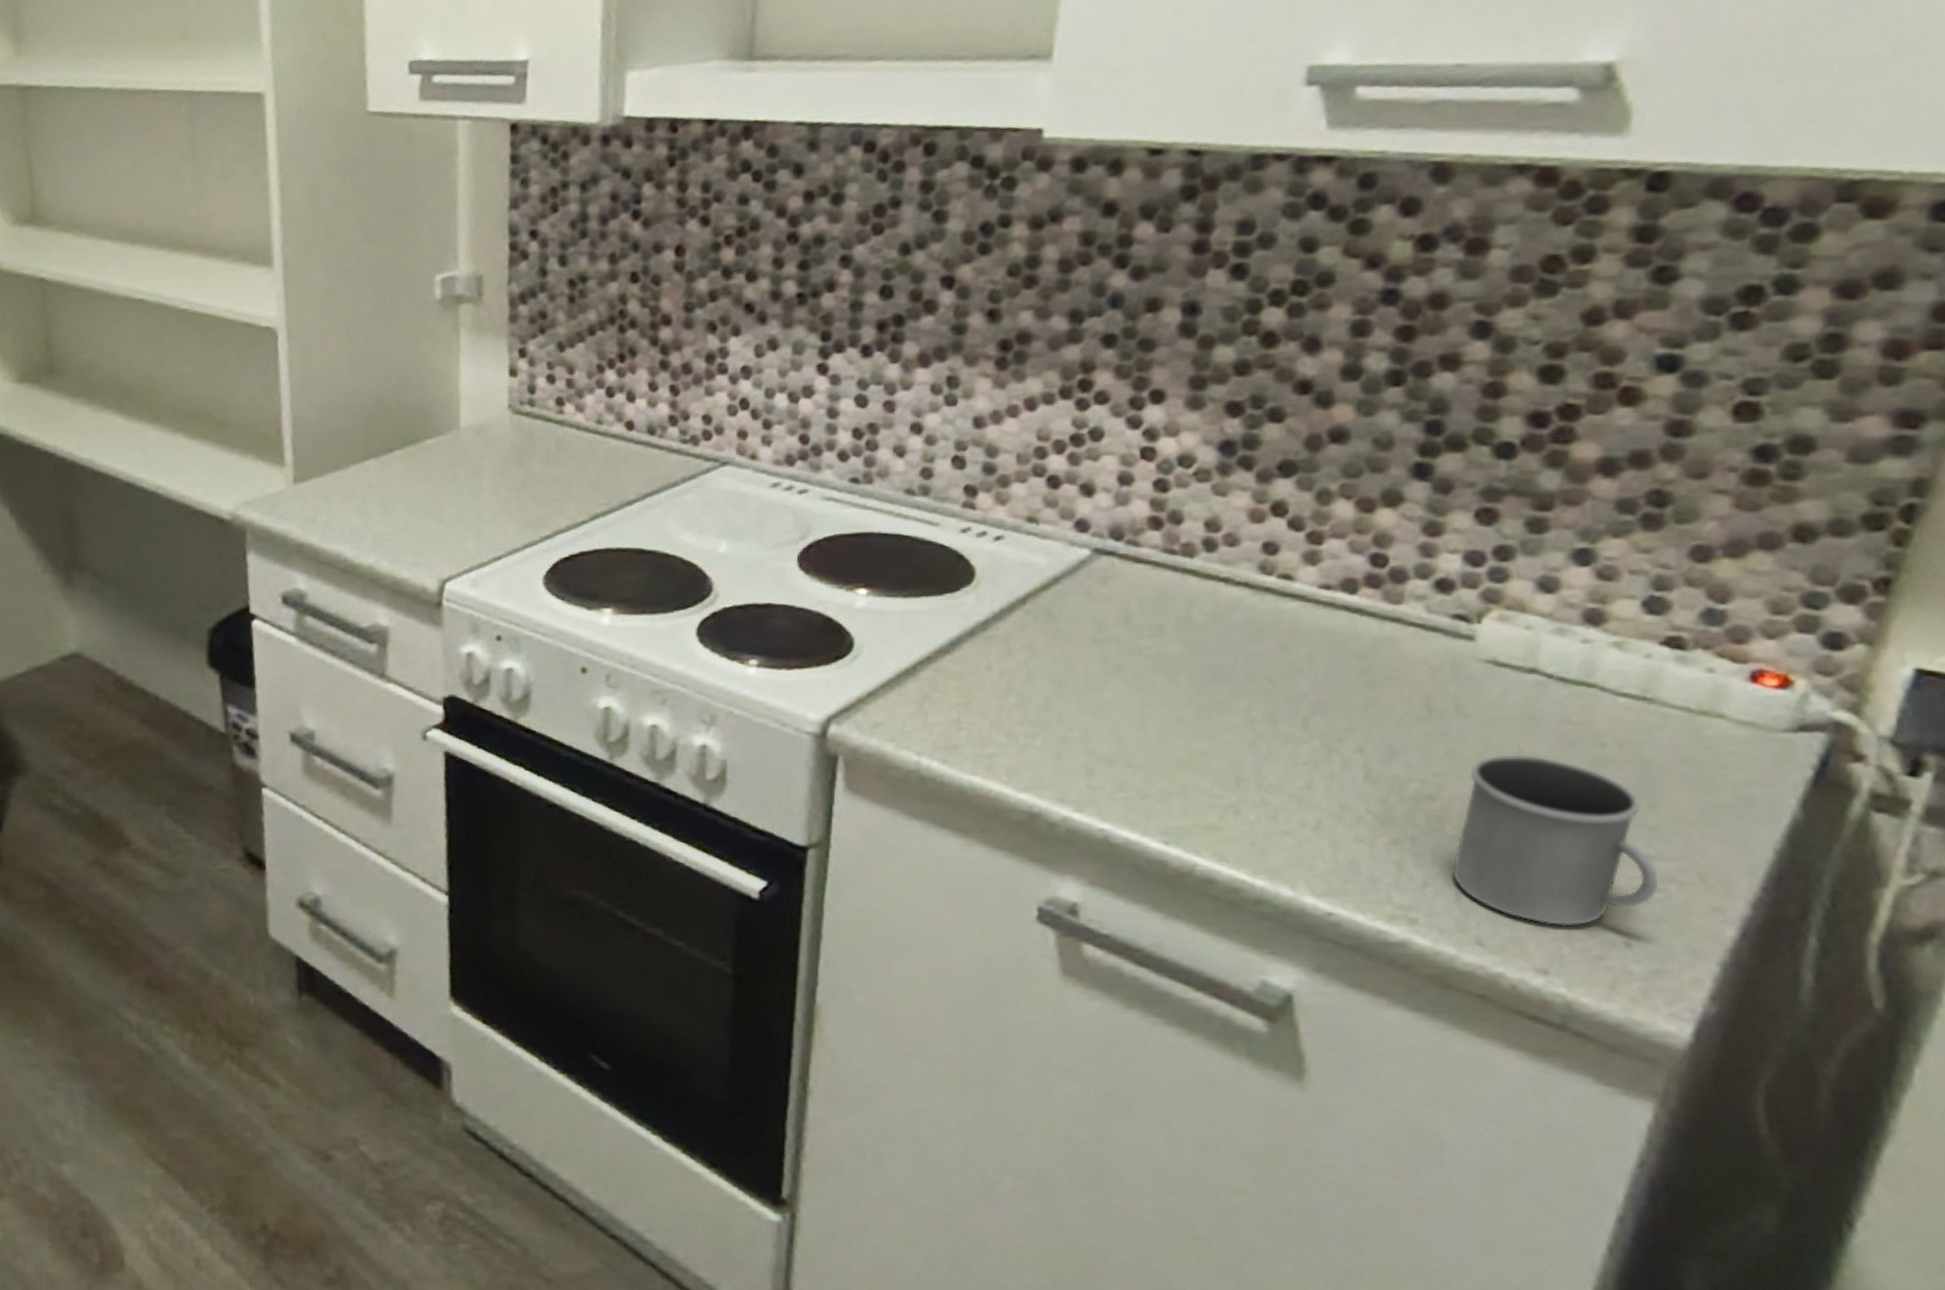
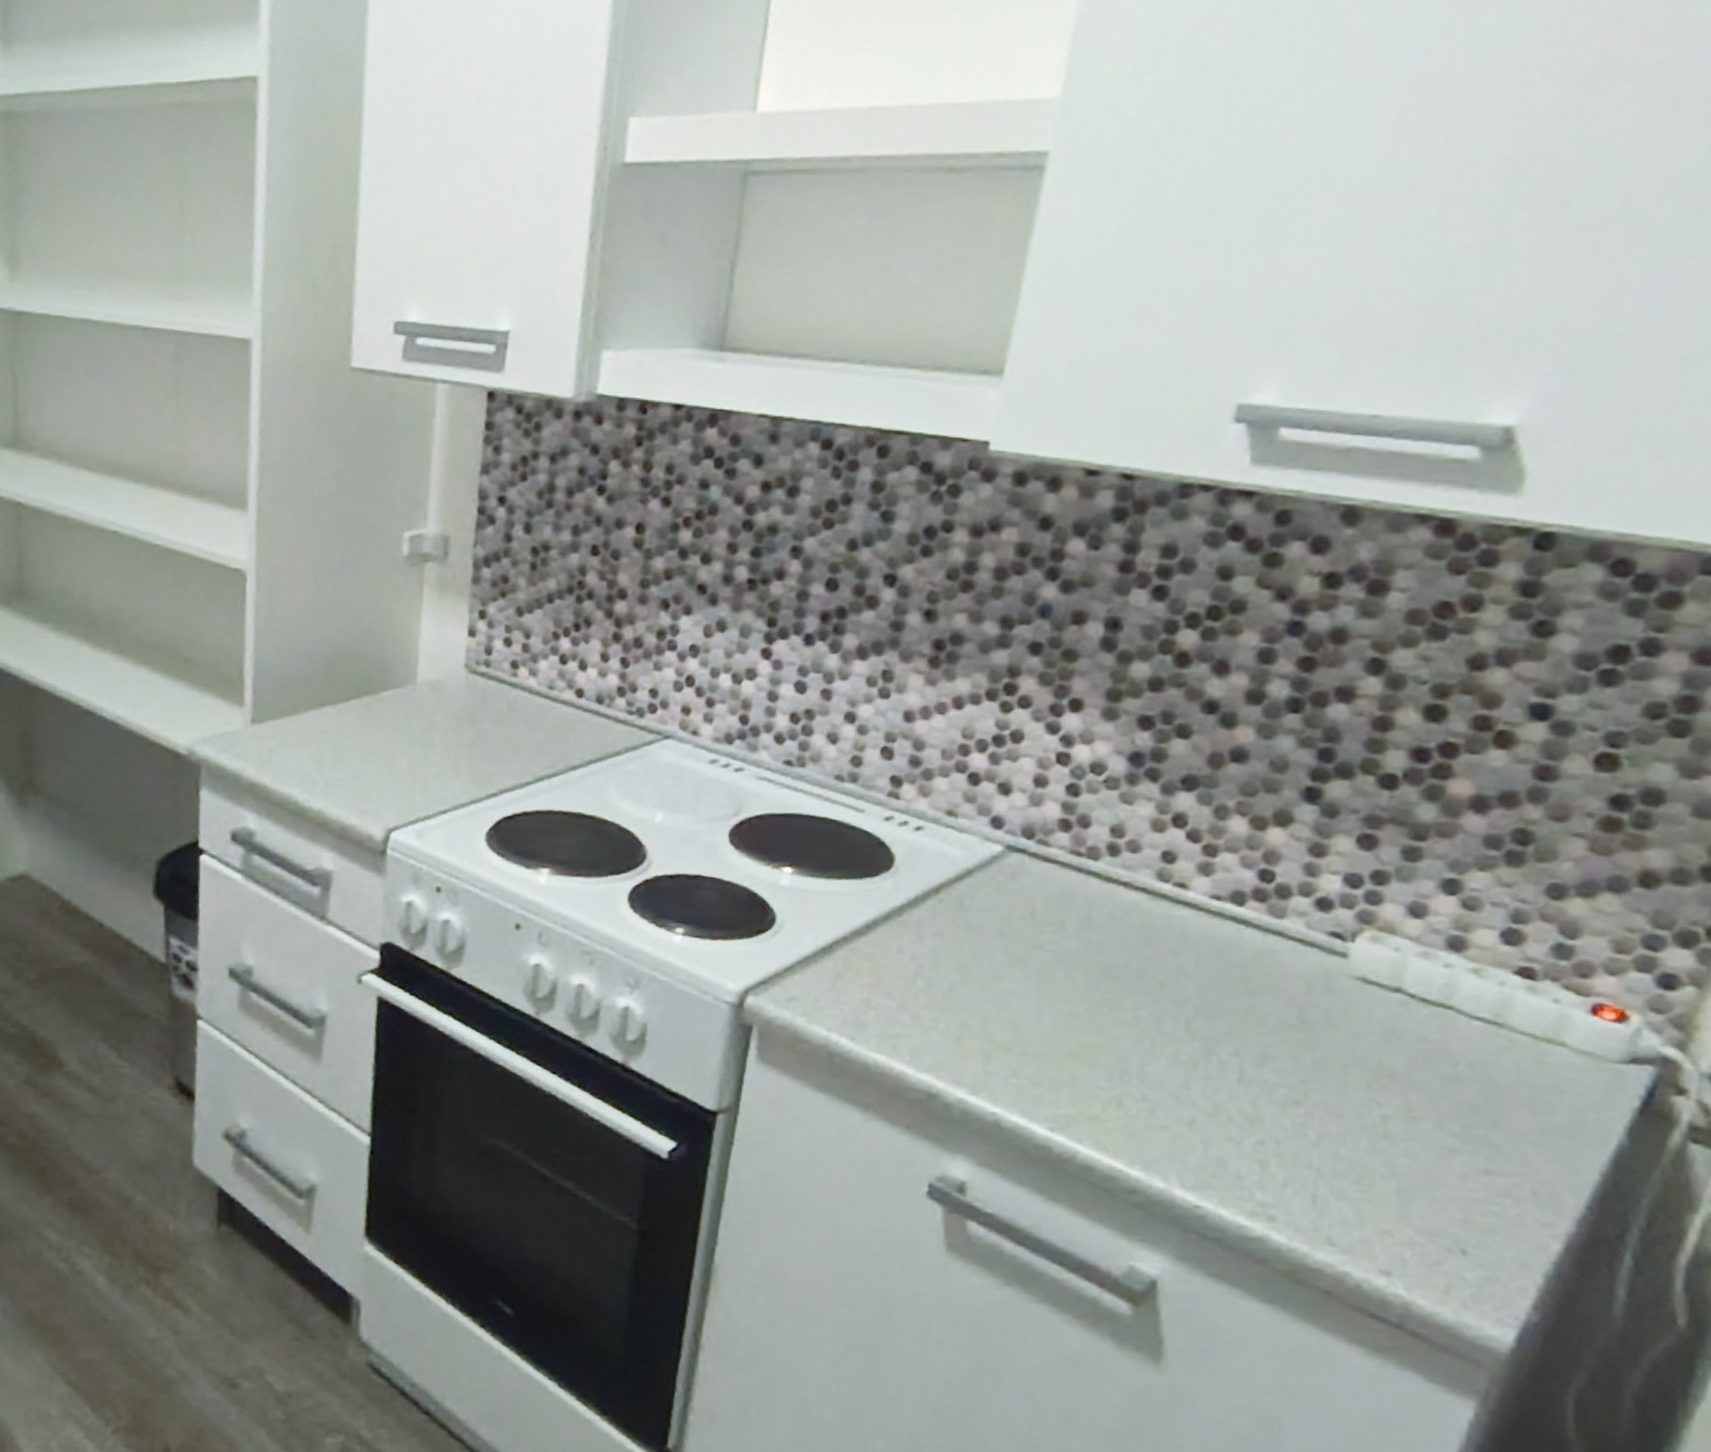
mug: present [1452,754,1659,927] -> none [1311,1066,1496,1232]

